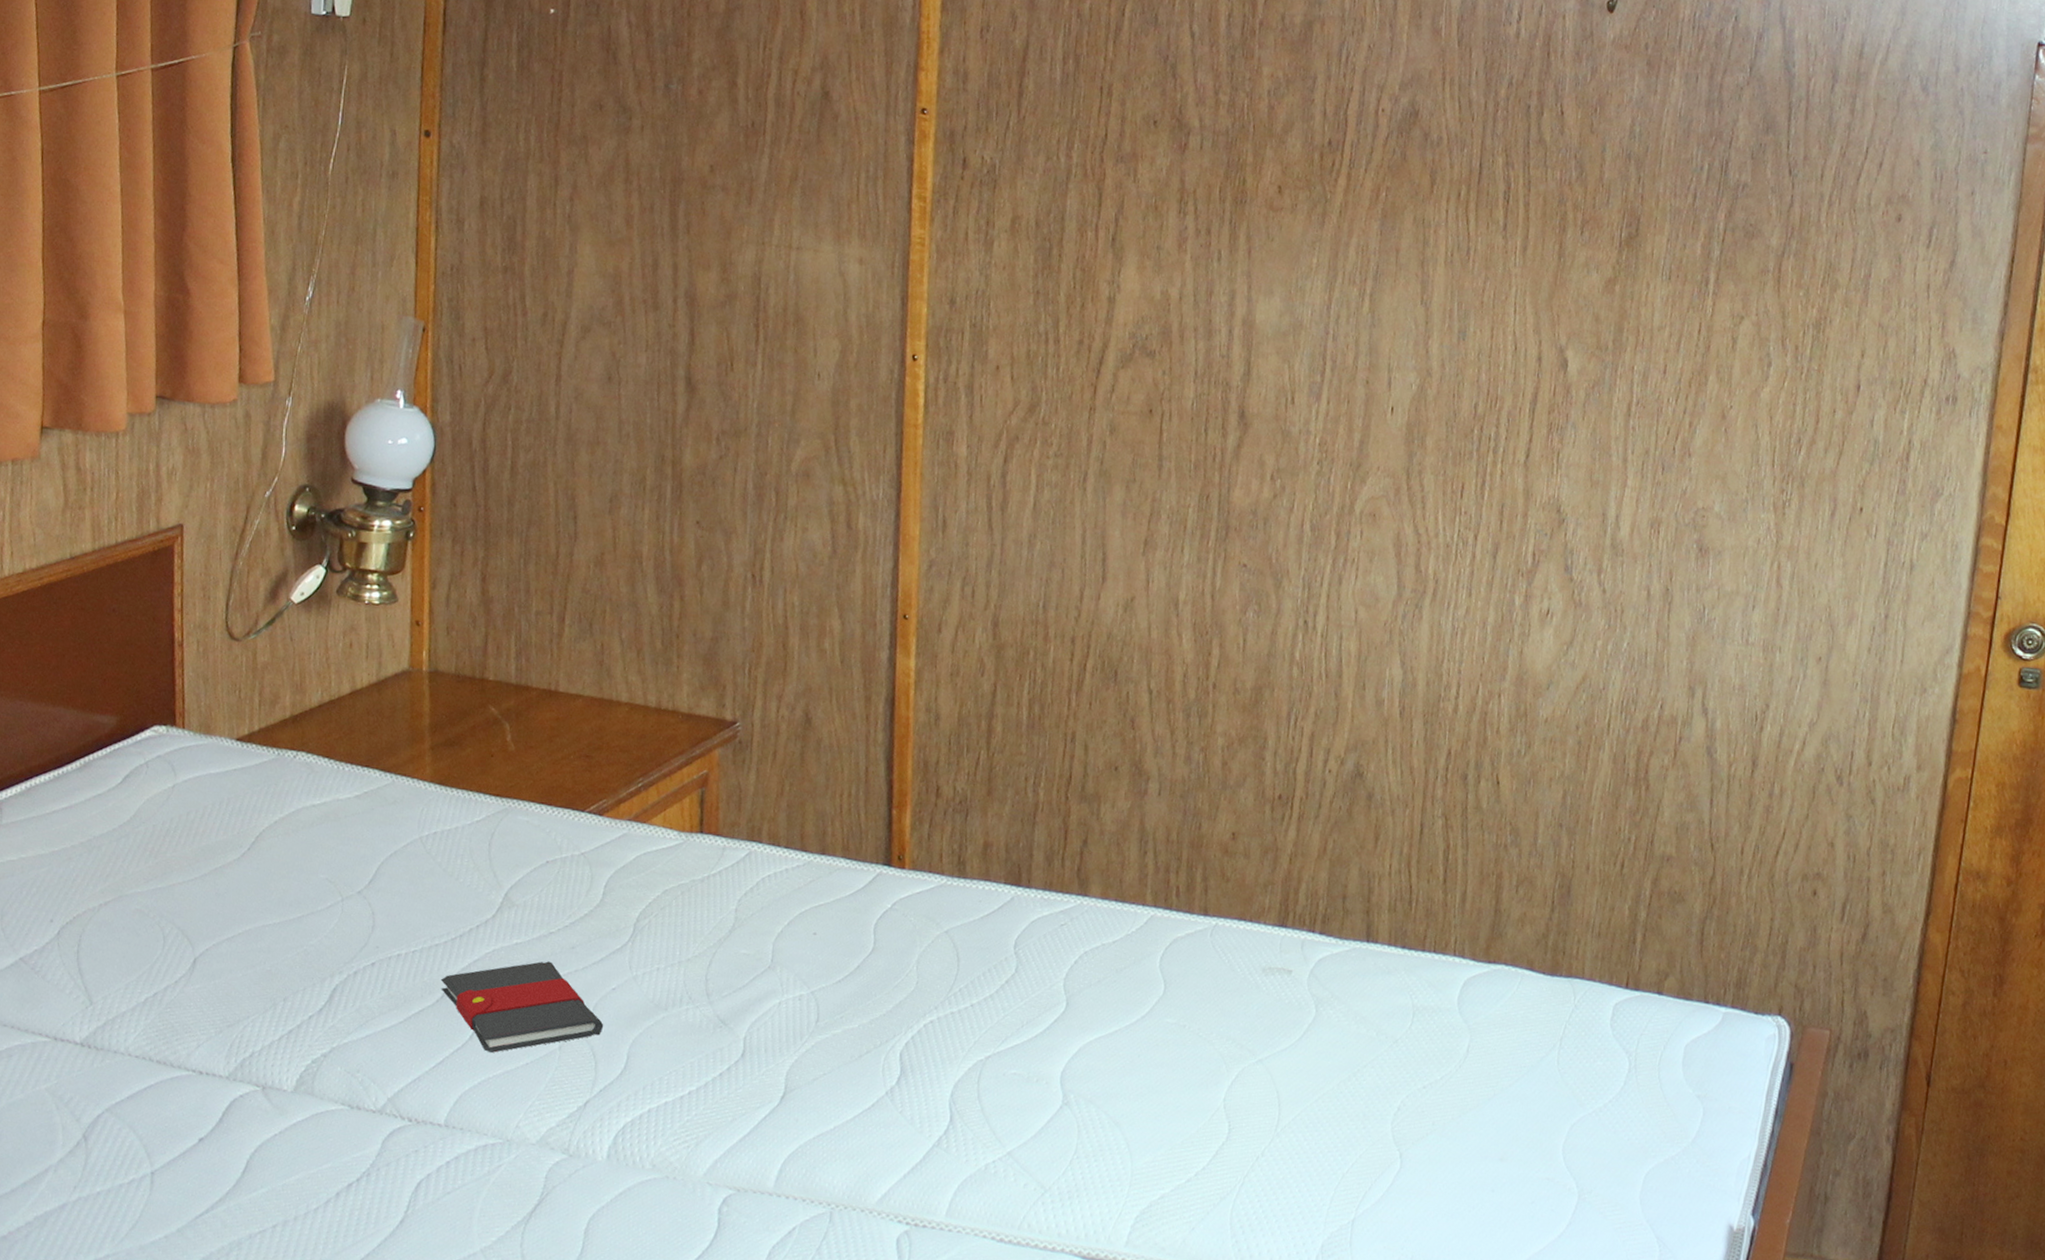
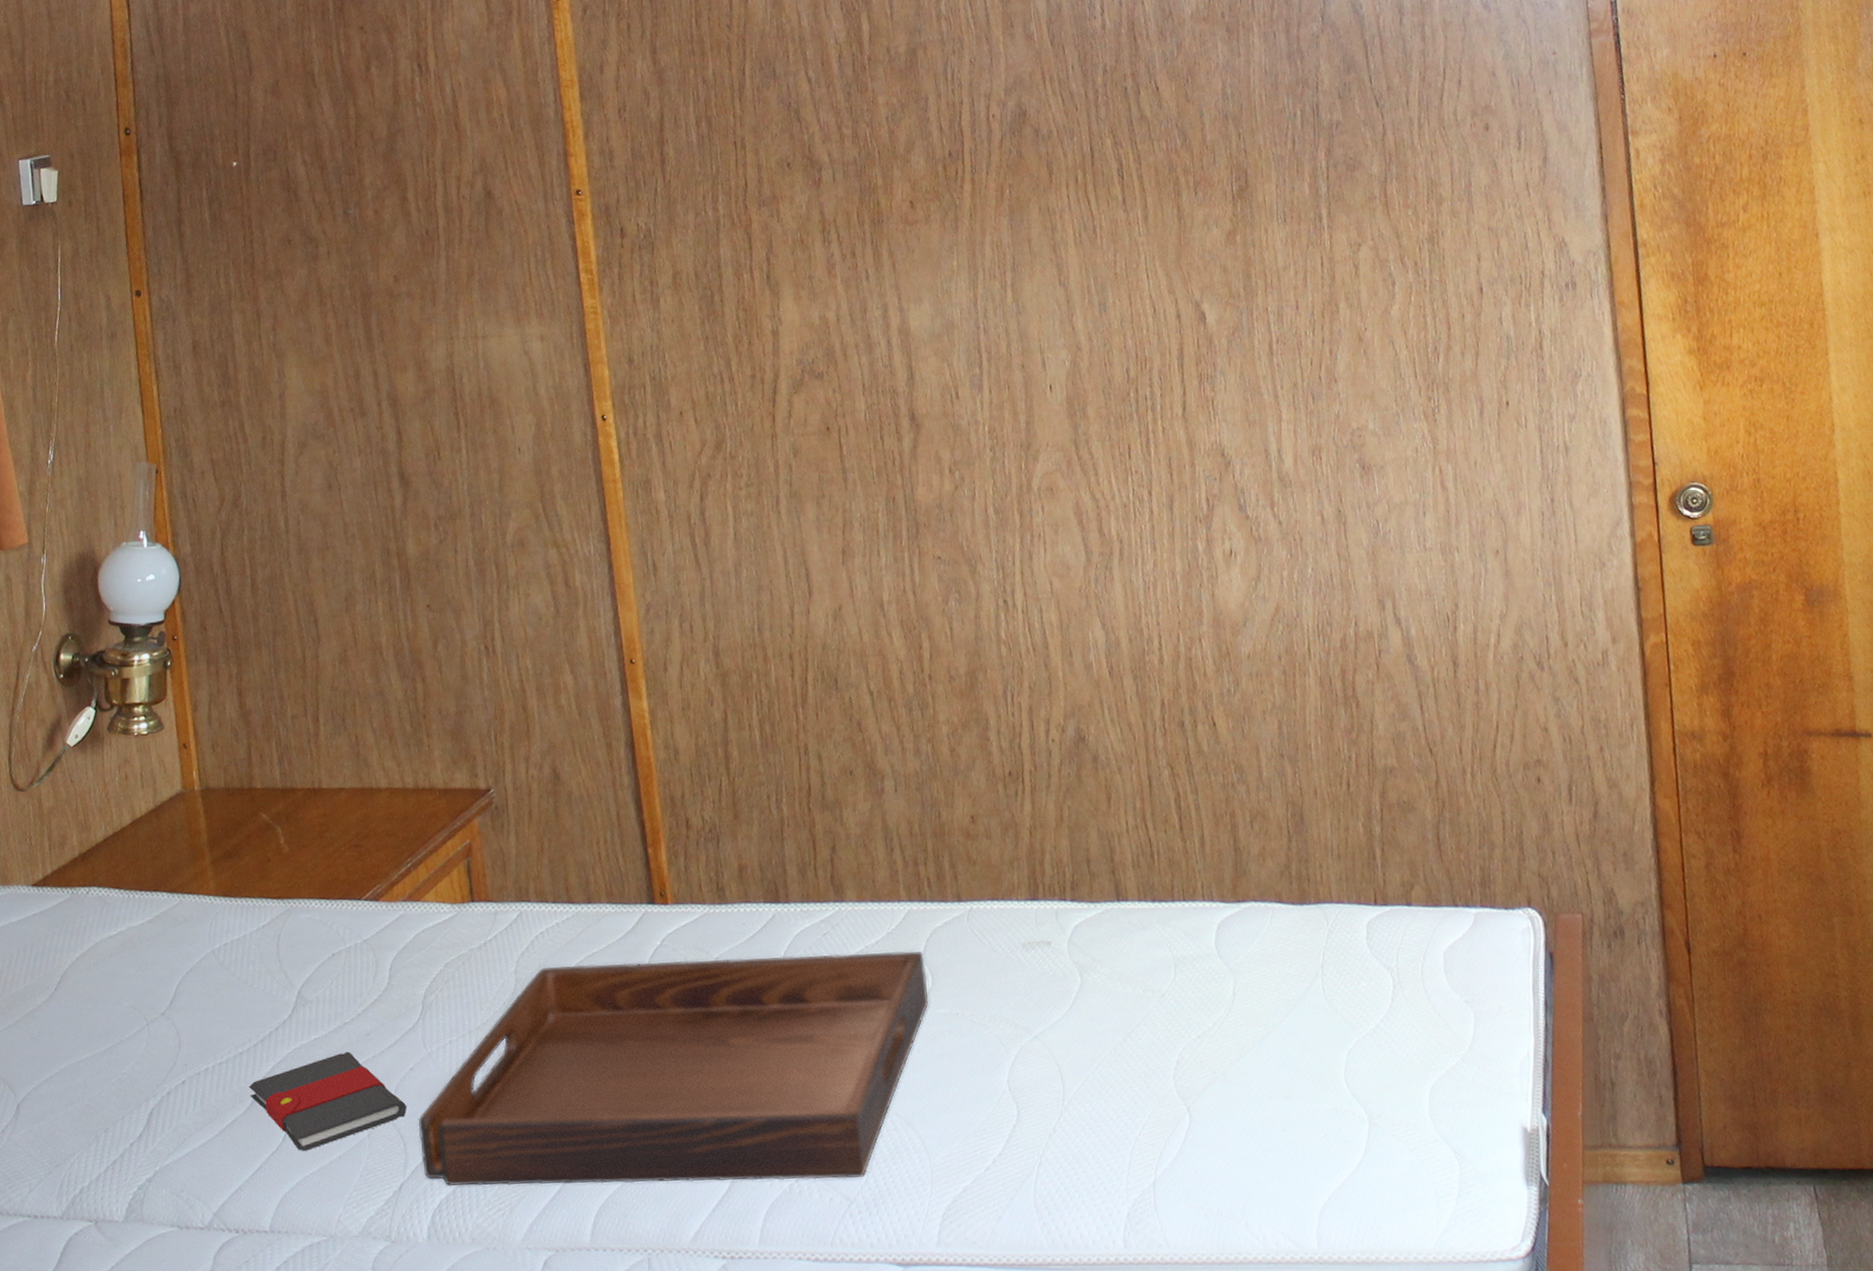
serving tray: none [611,910,1160,1168] -> present [417,951,929,1187]

